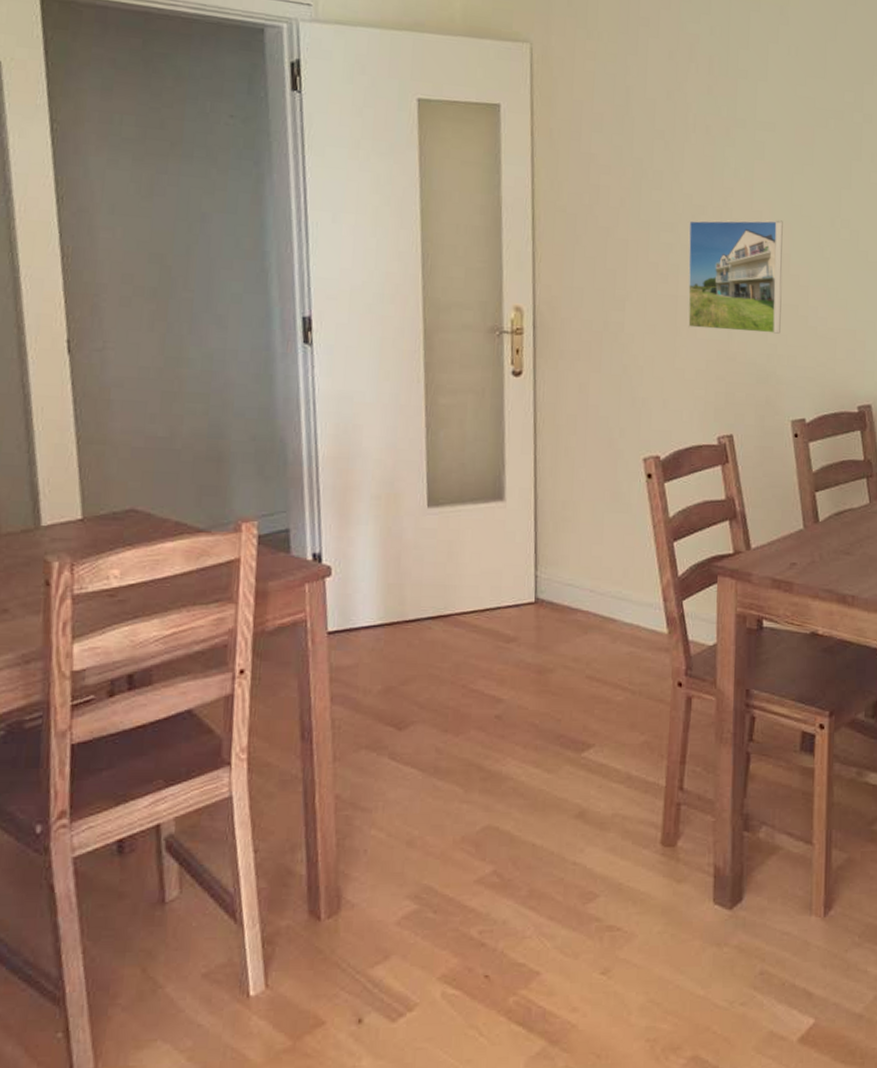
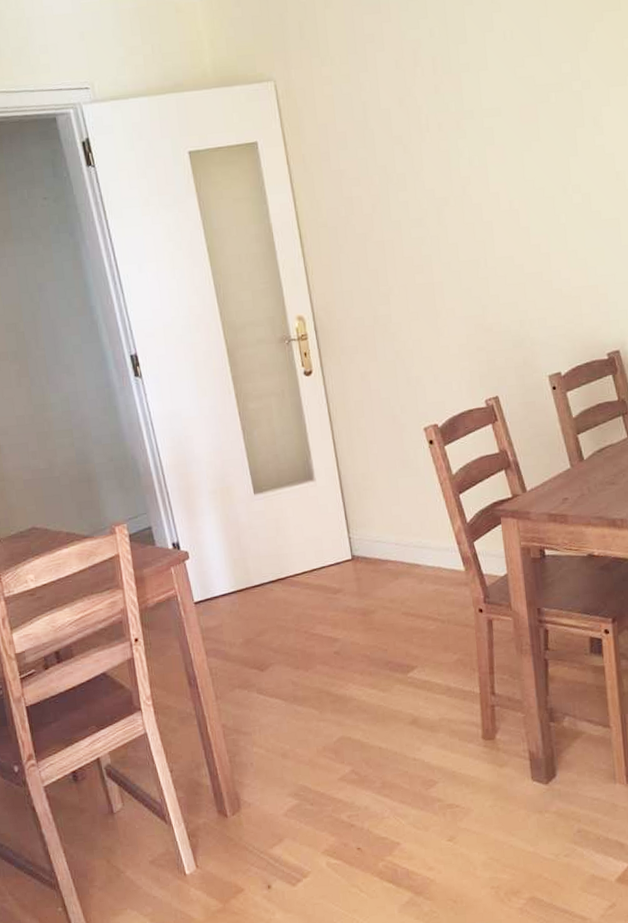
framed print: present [687,220,783,334] -> none [434,197,529,310]

